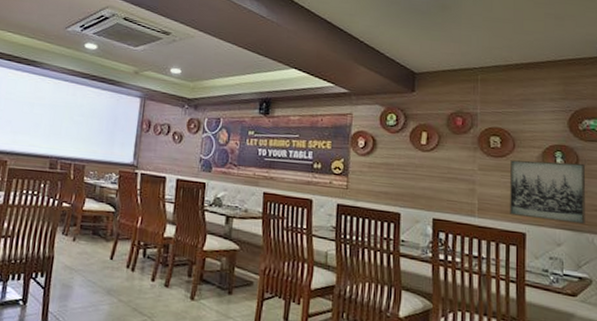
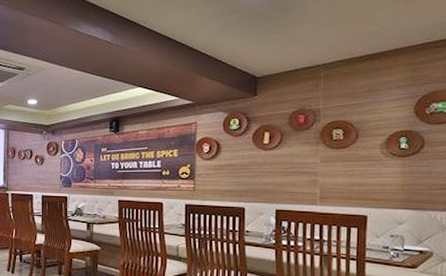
wall art: present [509,160,586,224] -> none [350,146,432,202]

